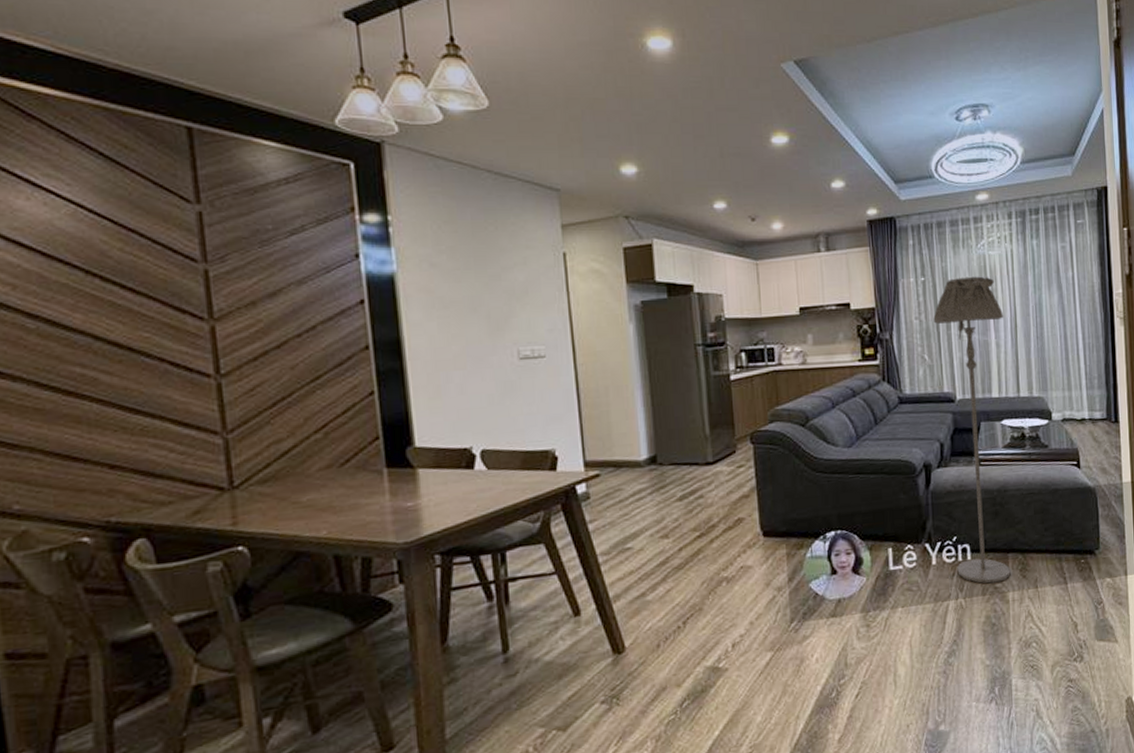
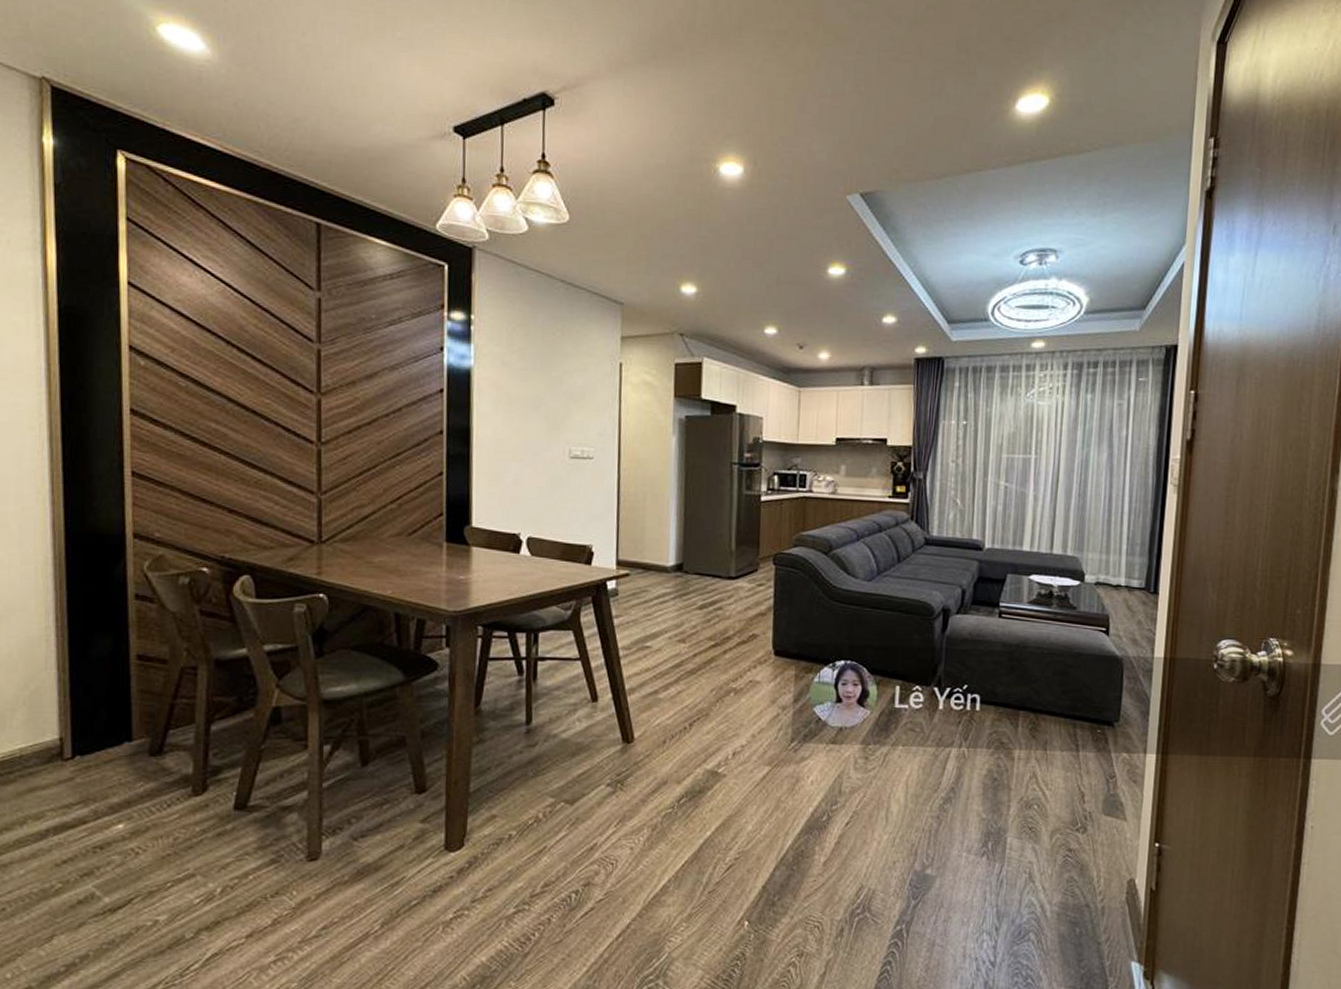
floor lamp: present [933,276,1011,584] -> none [964,425,1046,738]

